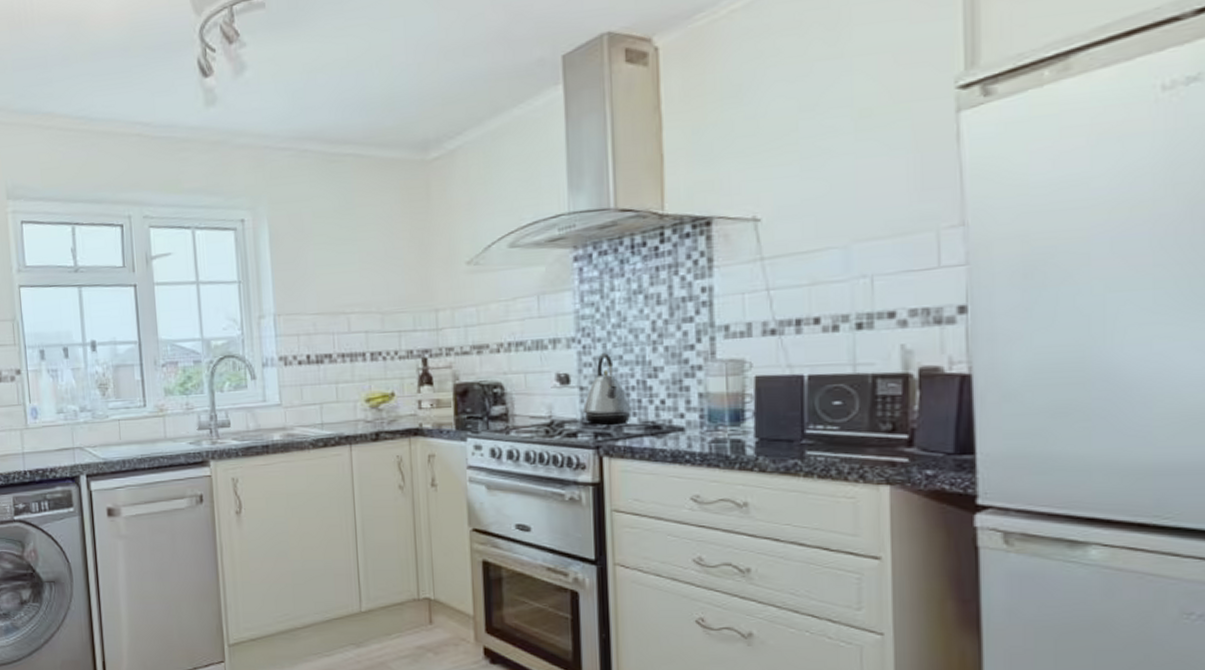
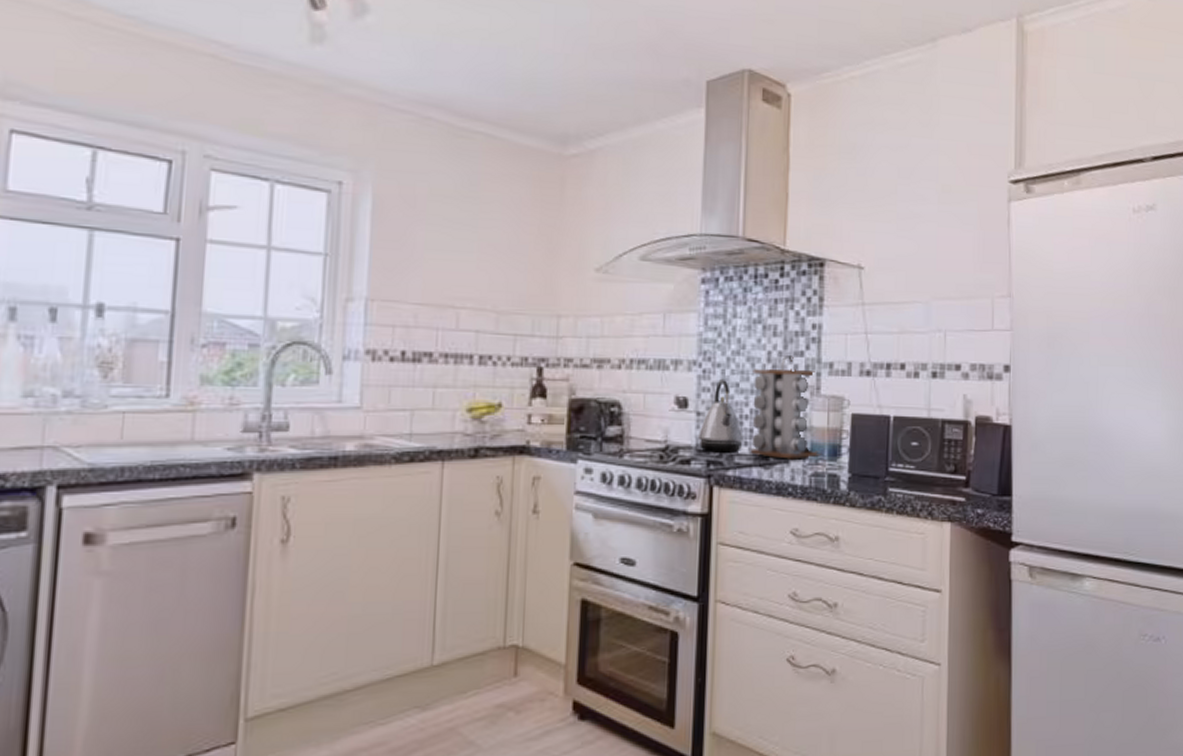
spice rack: none [636,322,722,428] -> present [751,355,822,460]

